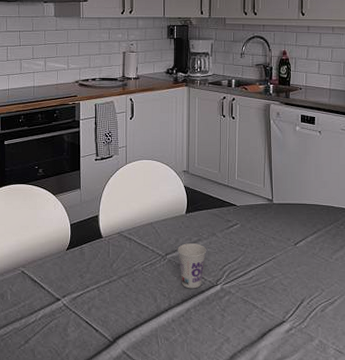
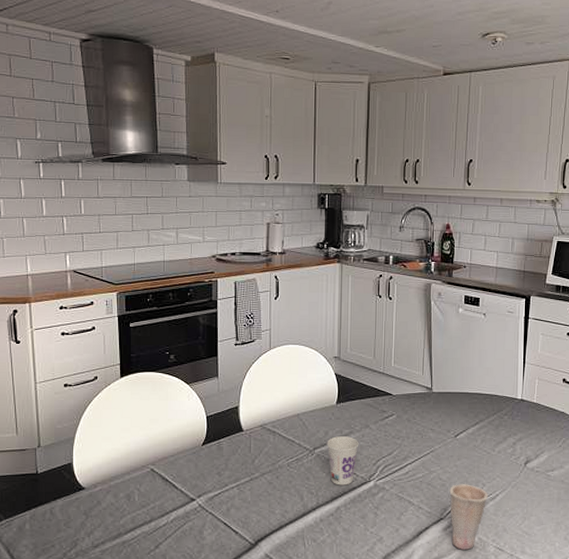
cup: none [291,288,328,351] -> present [449,483,489,550]

